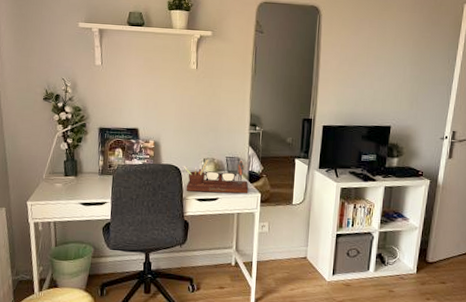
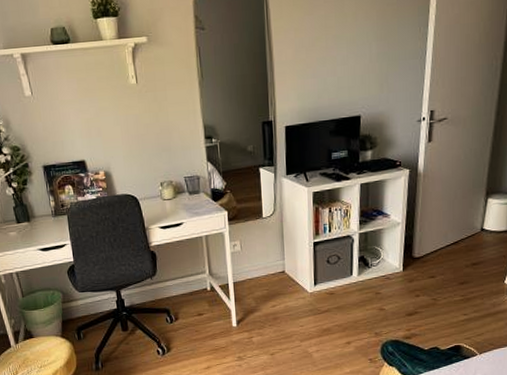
desk organizer: present [183,160,249,194] -> none [140,178,214,220]

